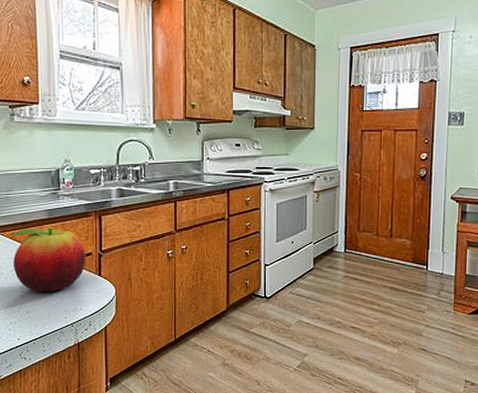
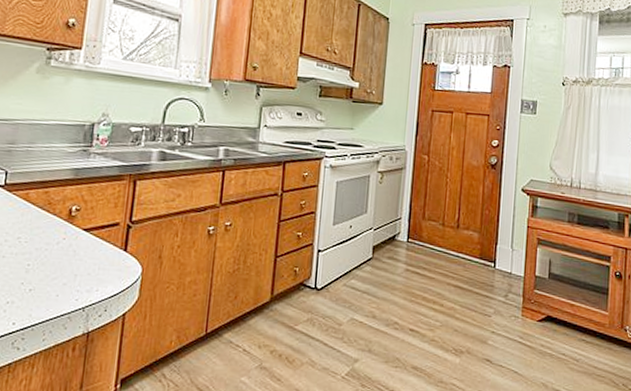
fruit: present [13,227,86,292] -> none [22,188,113,267]

